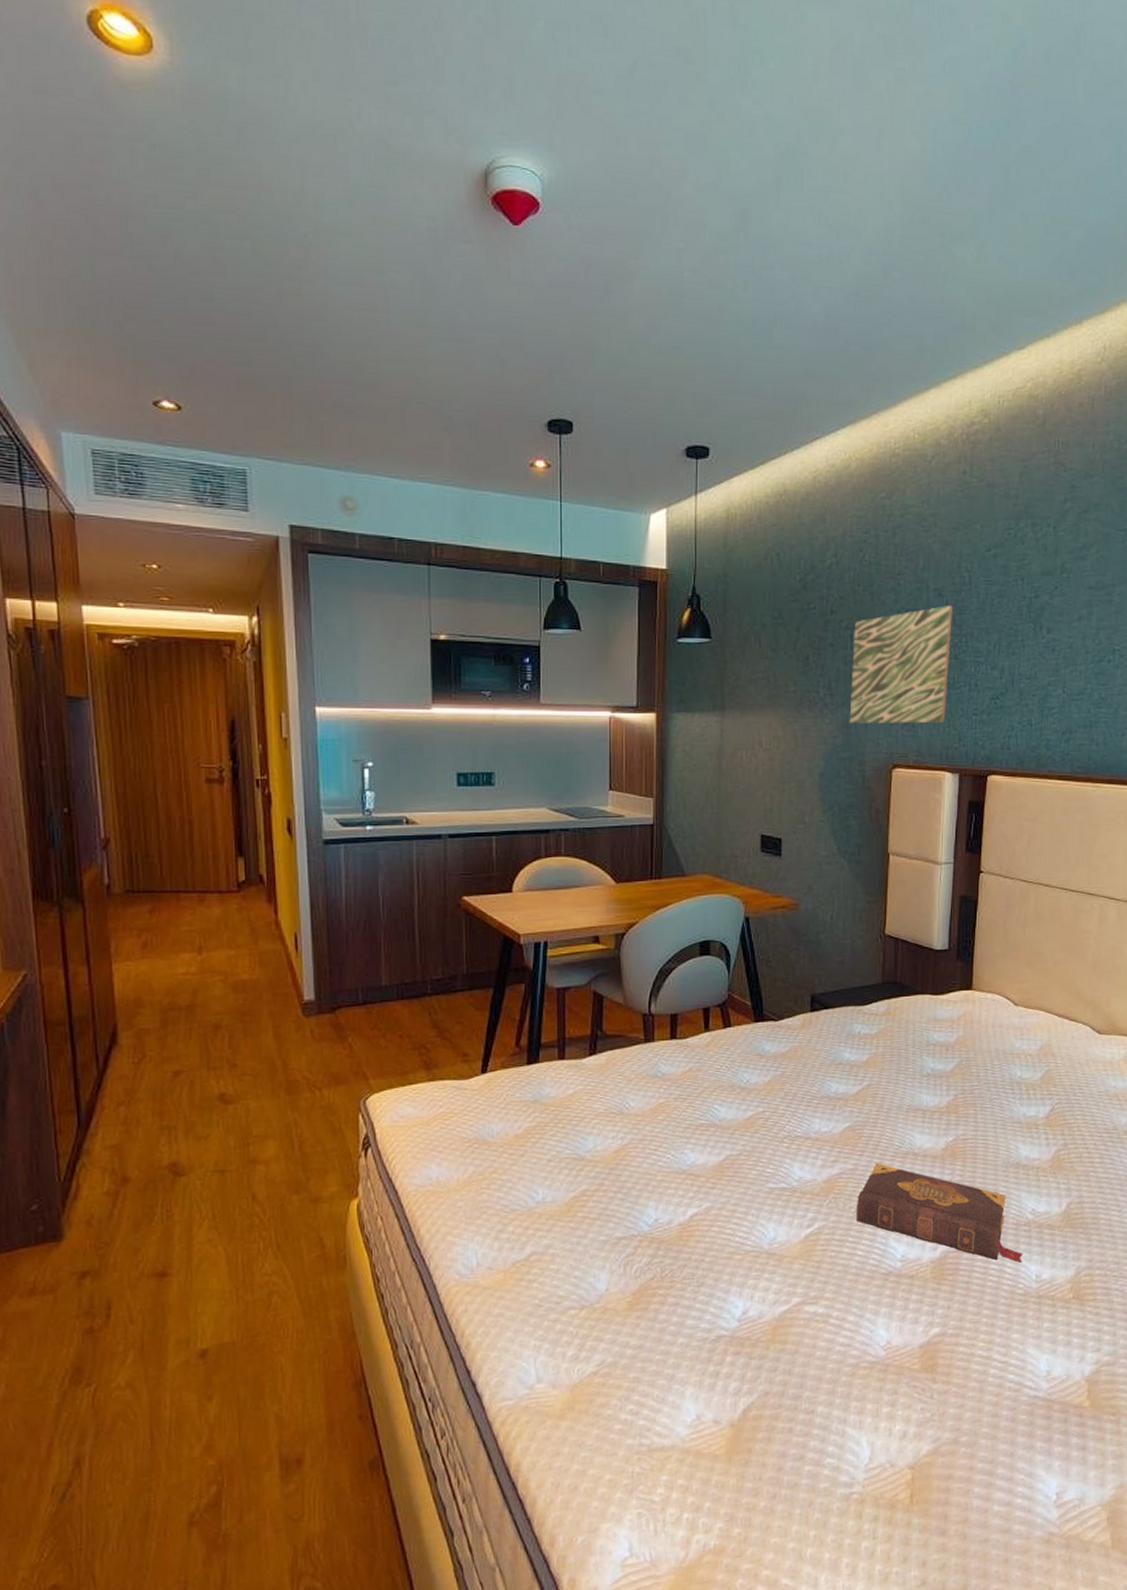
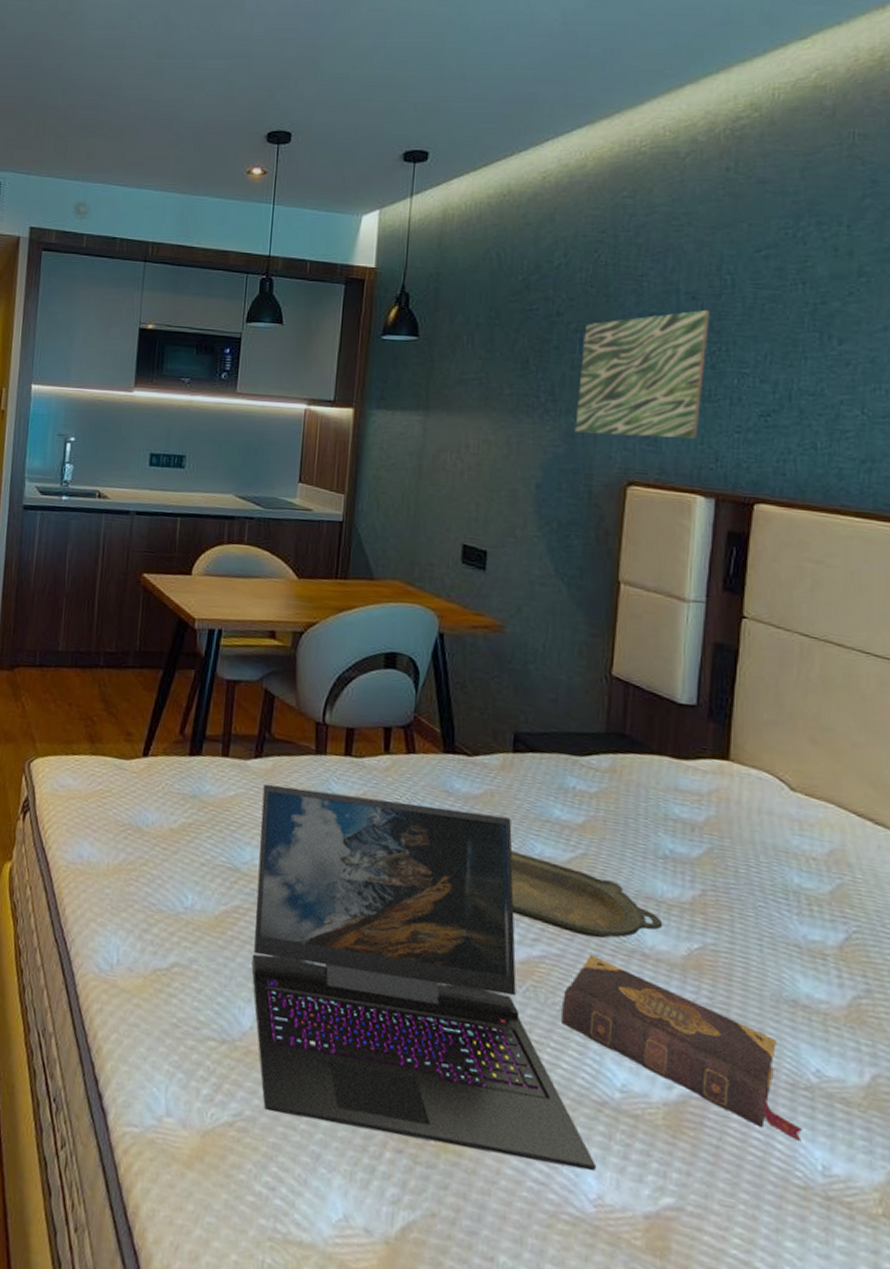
laptop: none [599,1067,886,1354] -> present [251,783,597,1172]
serving tray: none [813,1093,928,1150] -> present [510,850,663,938]

